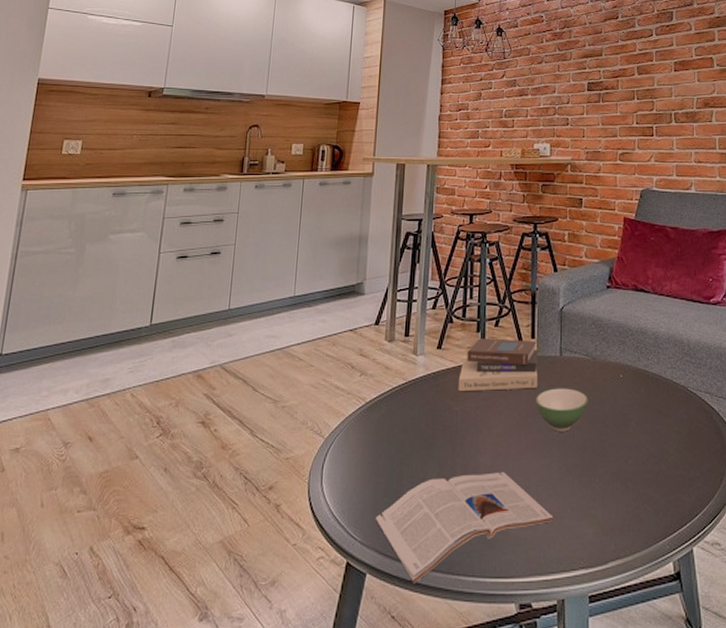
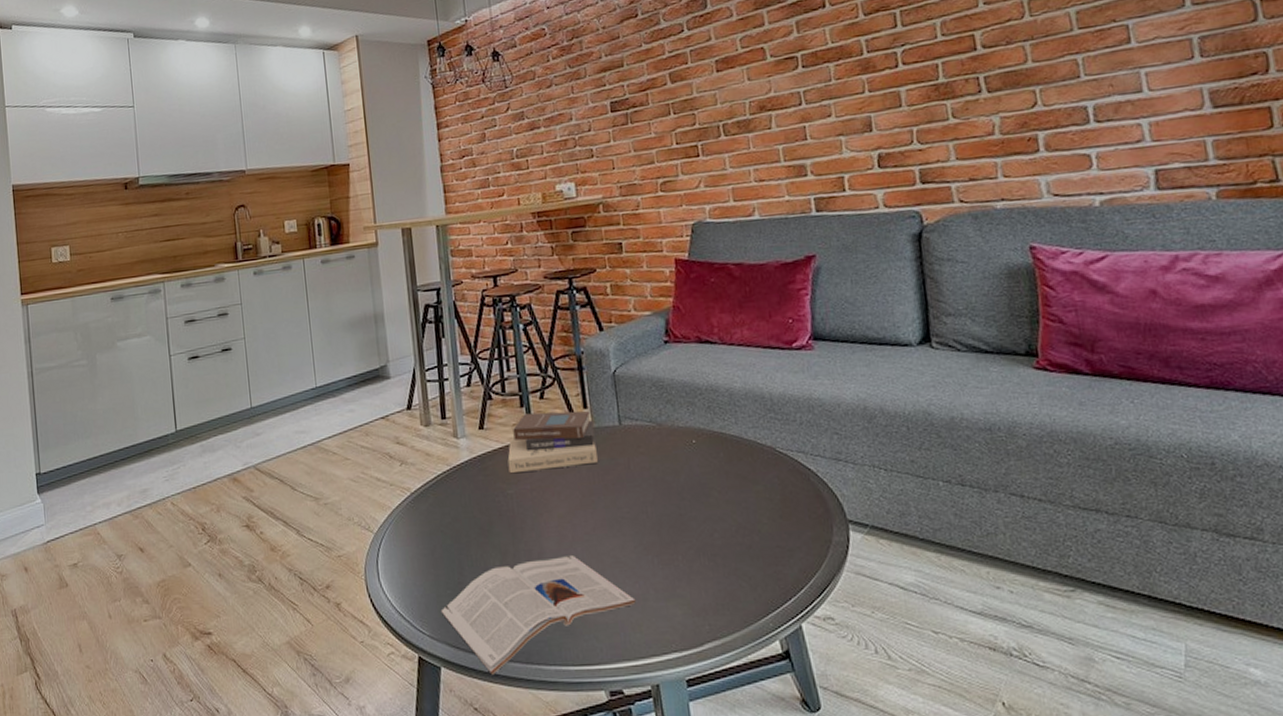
bowl: present [536,388,589,432] -> none [597,459,659,509]

